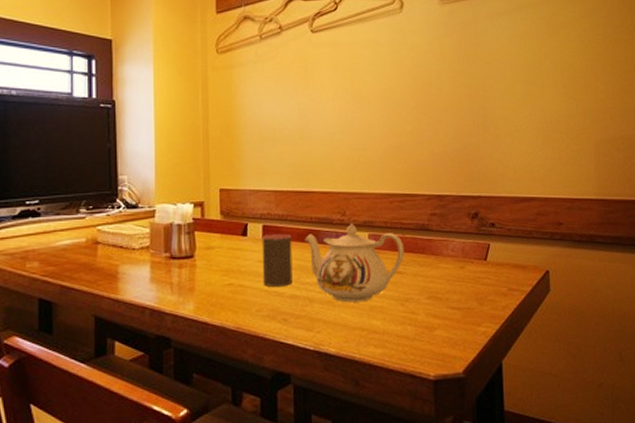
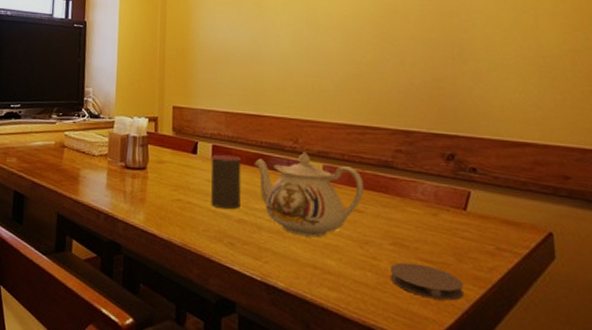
coaster: none [427,312,484,340] -> present [391,262,465,301]

